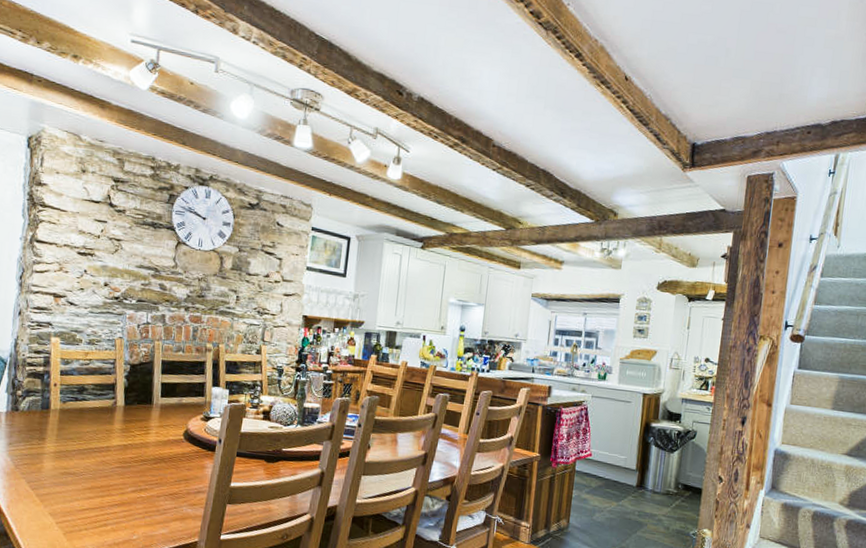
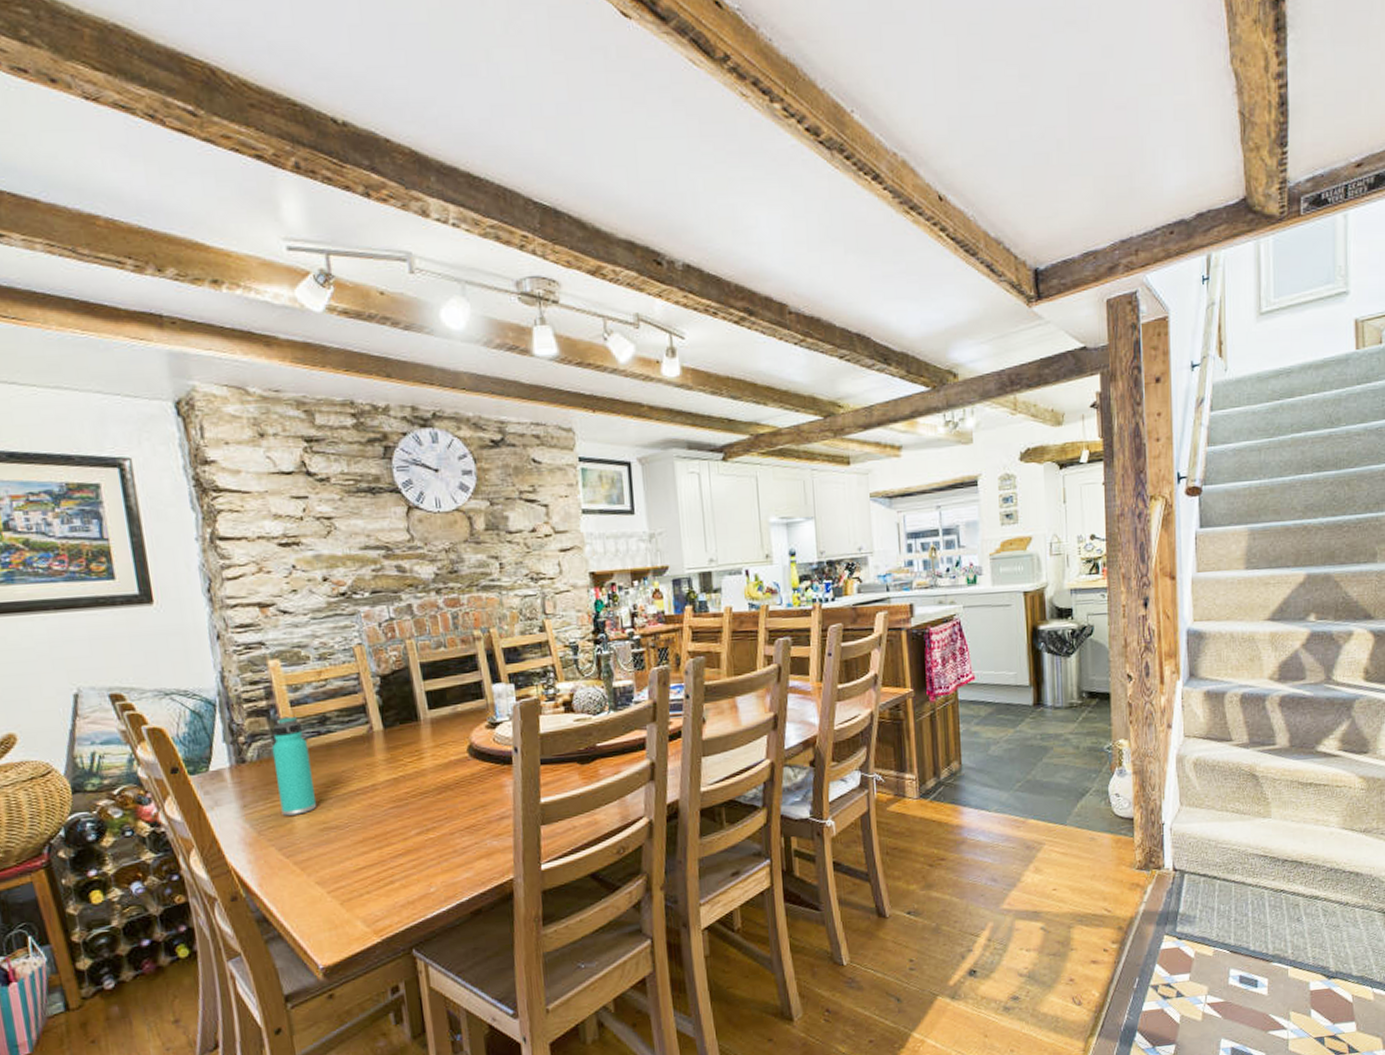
thermos bottle: none [36,382,67,459] -> present [271,716,317,816]

